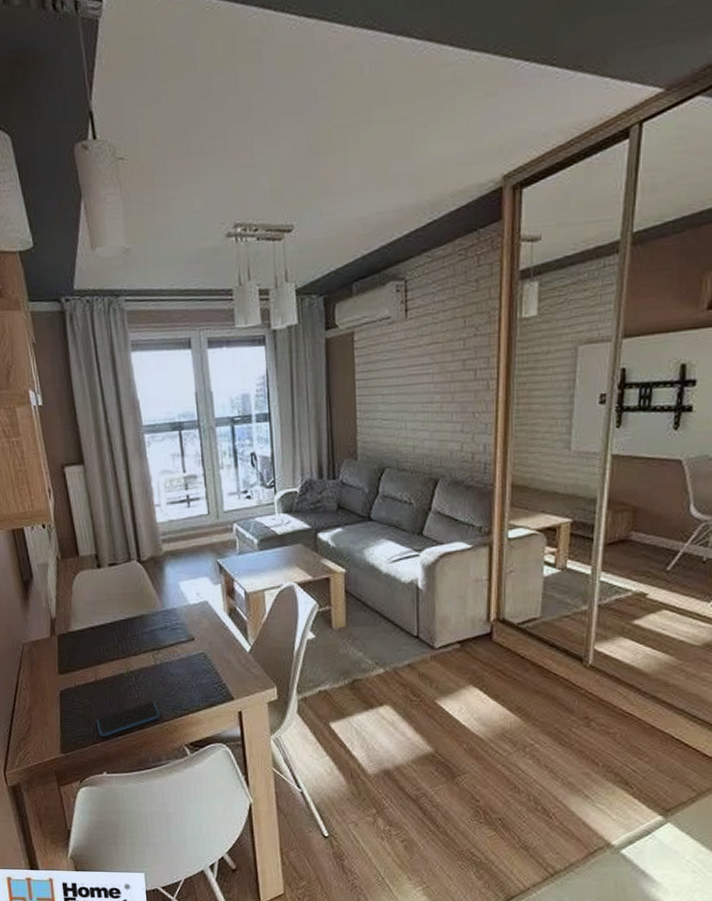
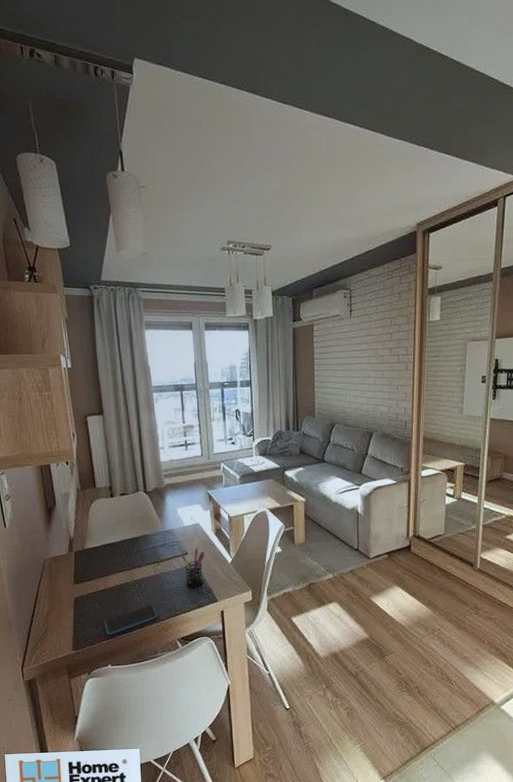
pen holder: none [187,632,216,682] -> present [182,547,204,588]

